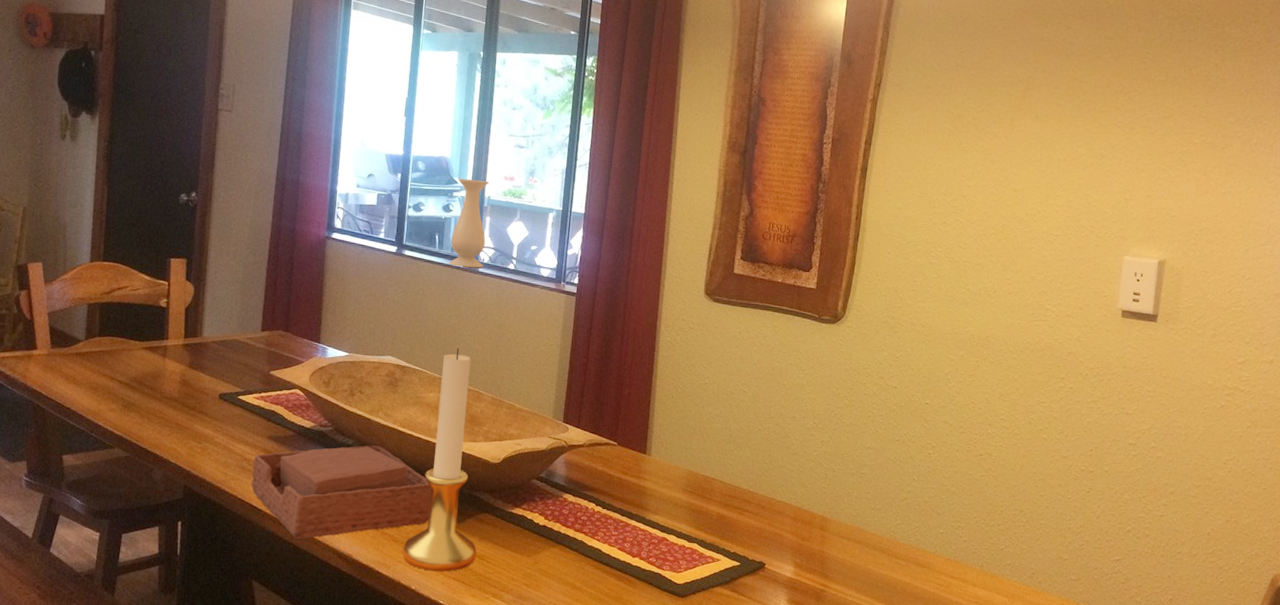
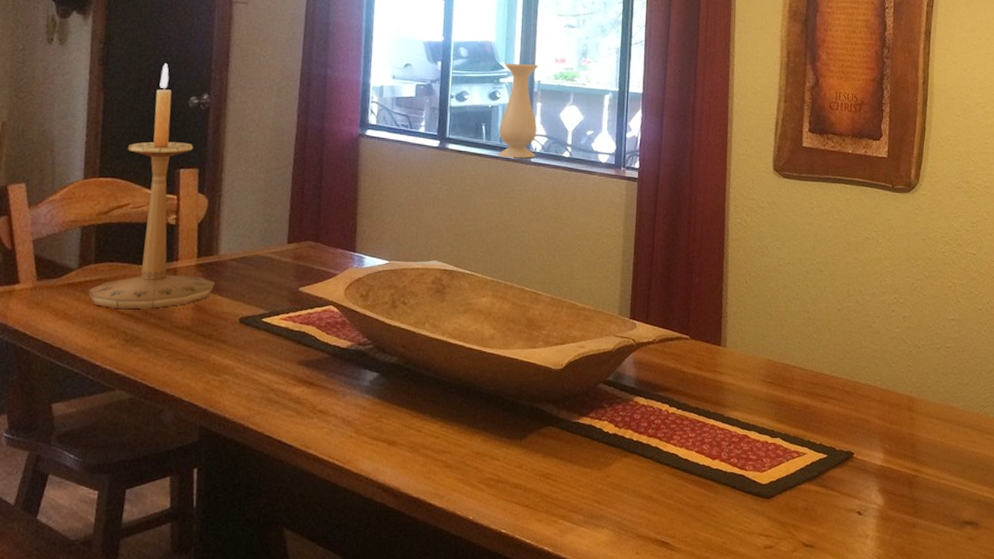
candlestick: none [93,163,199,380] -> present [88,63,216,309]
napkin holder: present [251,445,432,539] -> none [280,361,488,475]
candle holder: present [402,348,477,572] -> none [457,246,541,497]

